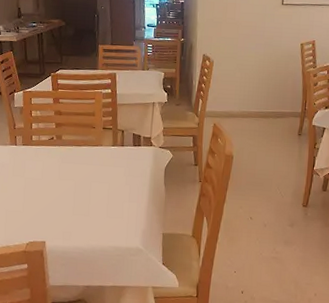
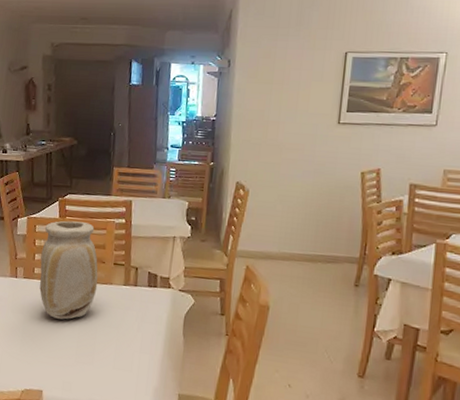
vase: none [37,93,90,179] -> present [39,220,98,320]

